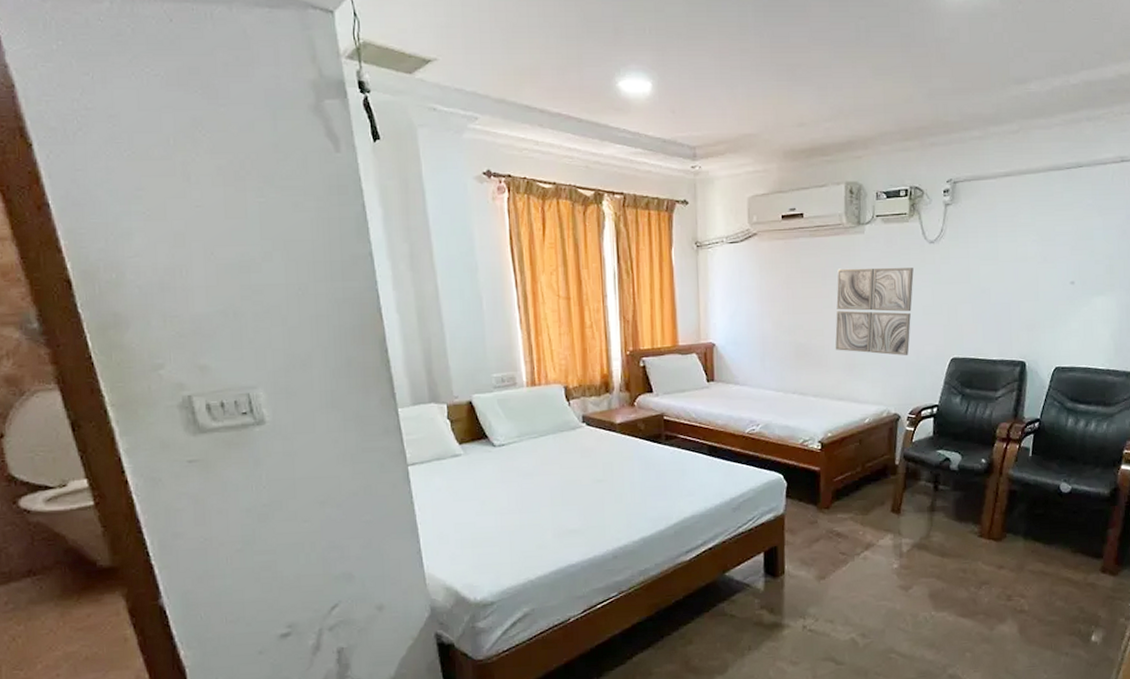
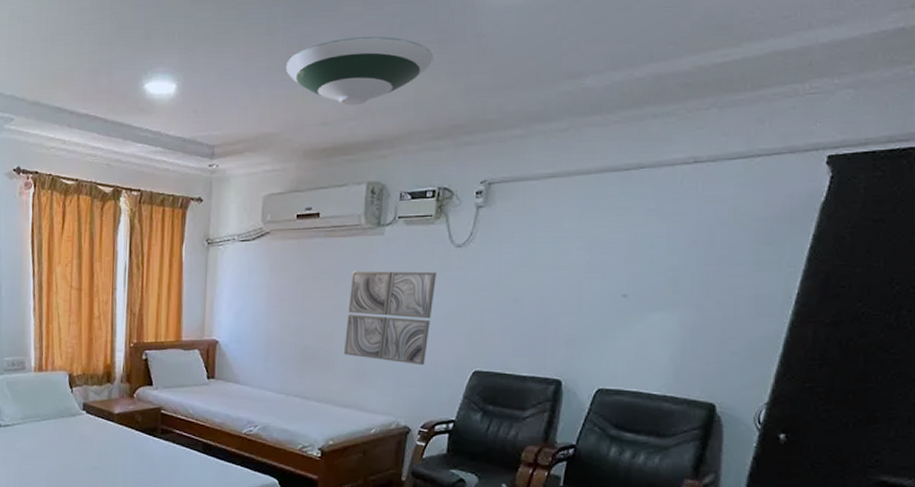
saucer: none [760,38,898,107] -> present [286,36,433,106]

